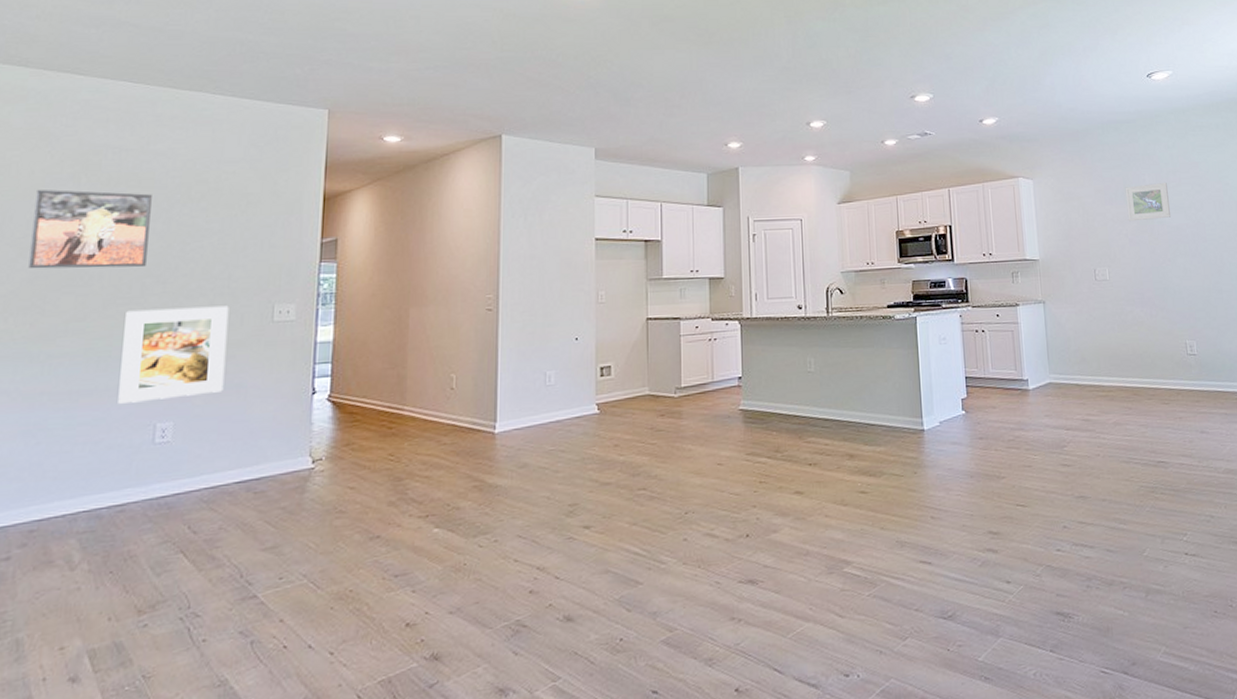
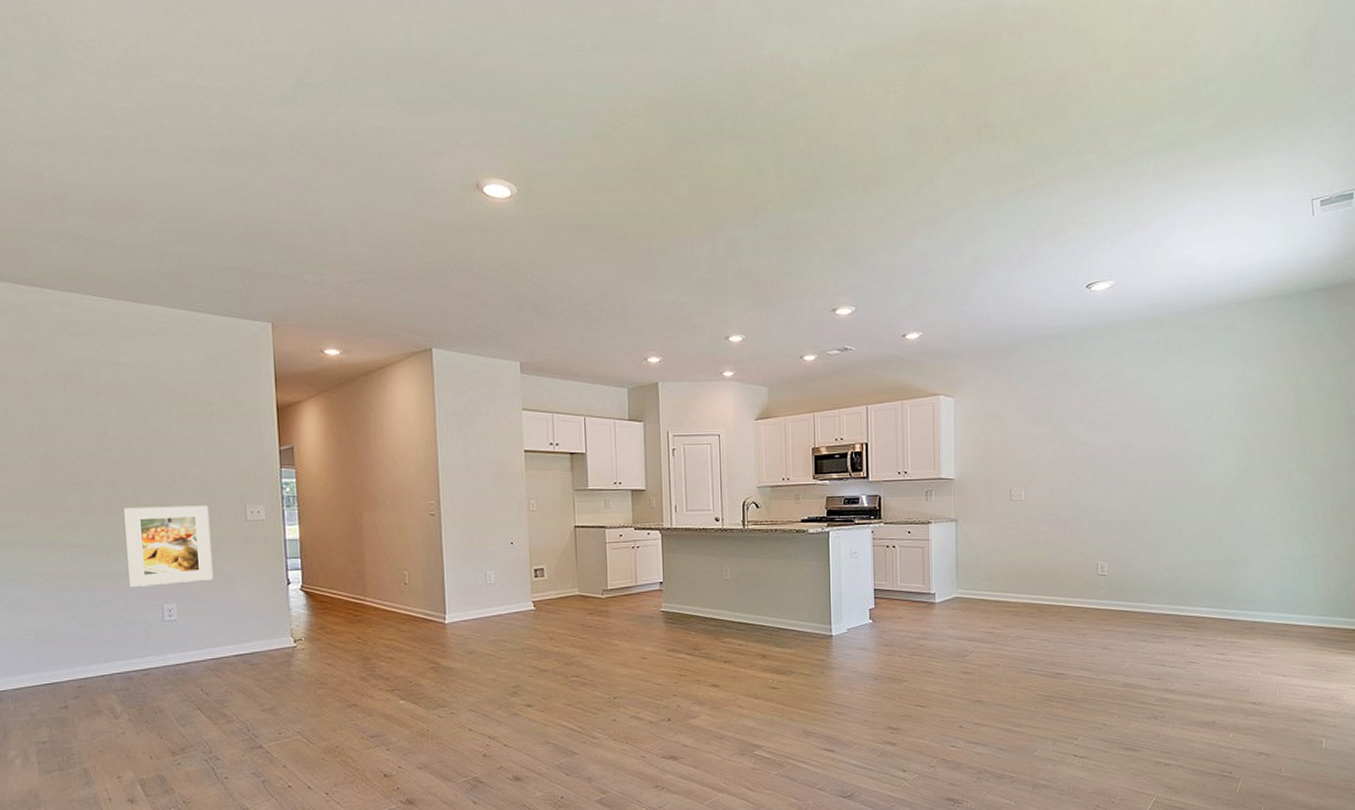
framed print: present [28,190,152,269] -> none [32,398,134,470]
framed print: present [1125,182,1171,222] -> none [1050,401,1095,442]

